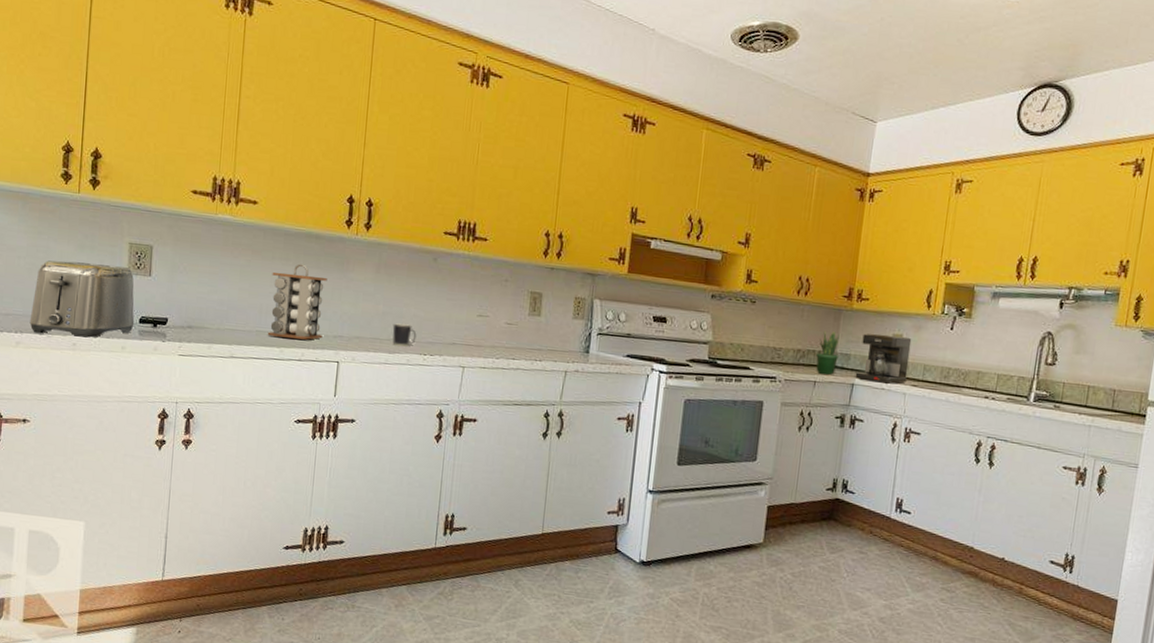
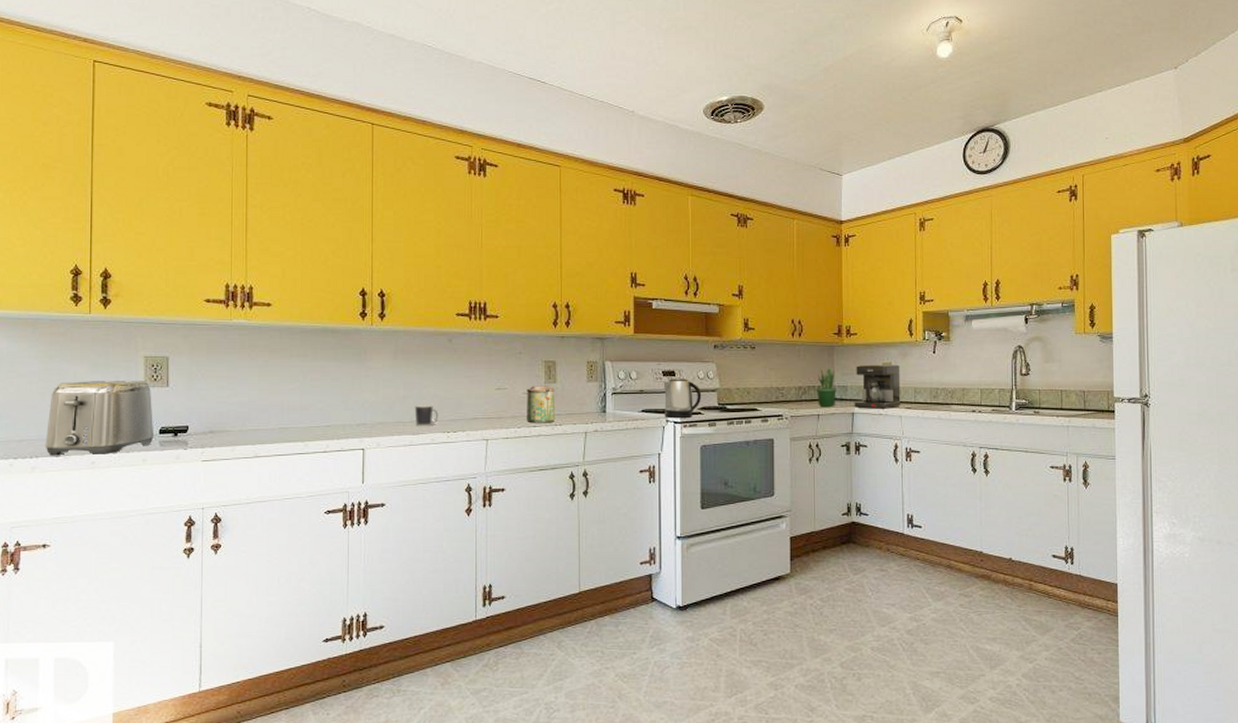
spice rack: present [267,264,327,341] -> none [290,358,346,433]
canister: none [506,316,538,358] -> present [527,385,556,423]
kettle: none [650,324,693,370] -> present [663,377,702,419]

